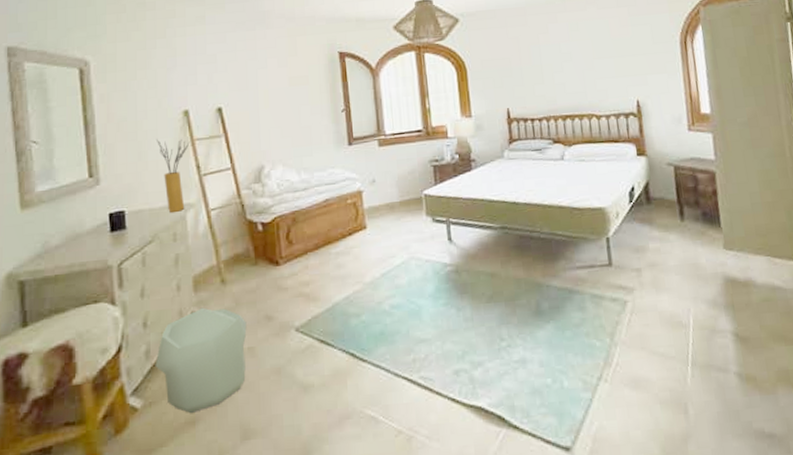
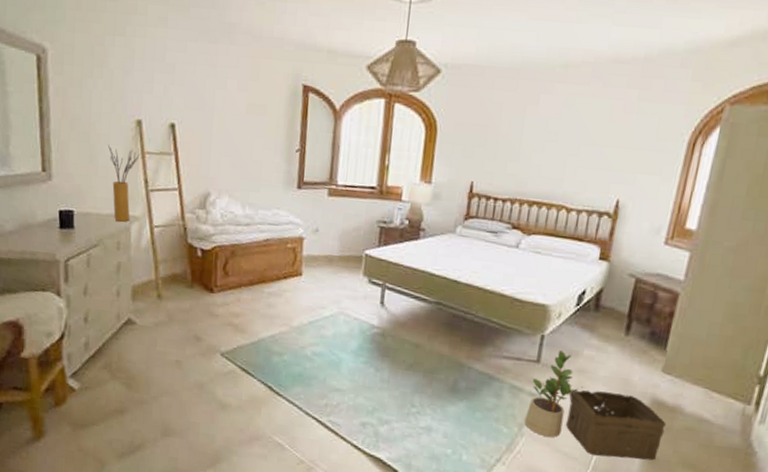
pouf: present [155,307,247,413] -> none [92,316,177,404]
potted plant: none [611,249,655,341] -> present [524,351,578,438]
basket: none [646,279,747,349] -> present [565,385,666,461]

